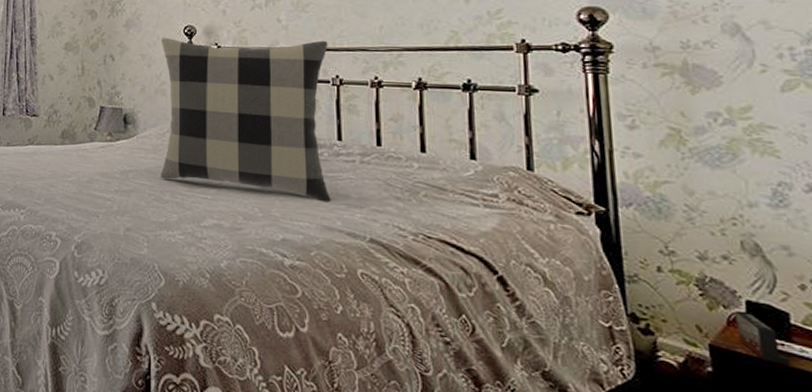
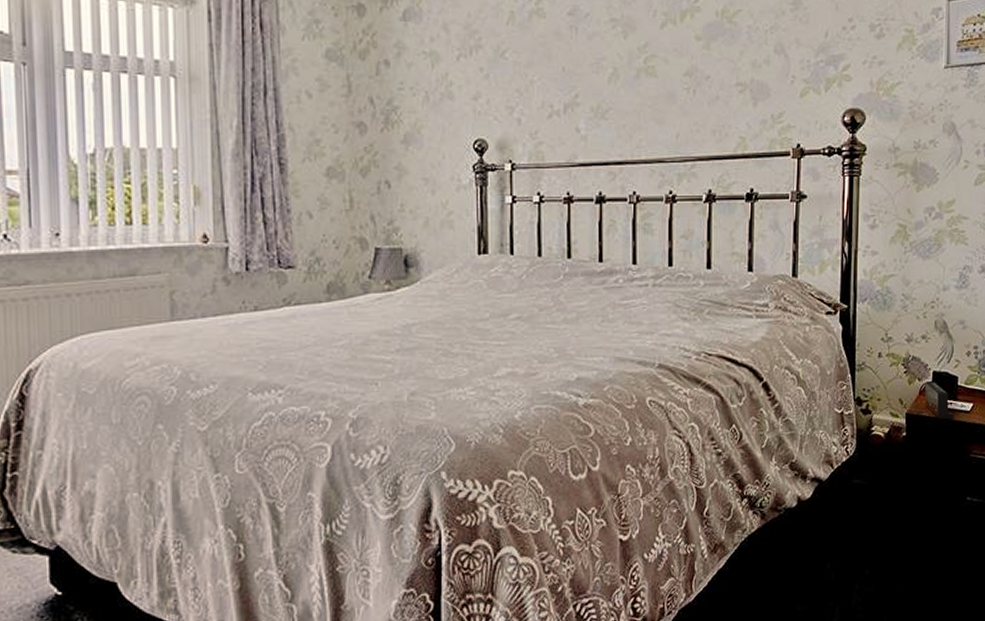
pillow: present [160,37,331,203] -> none [446,152,627,333]

